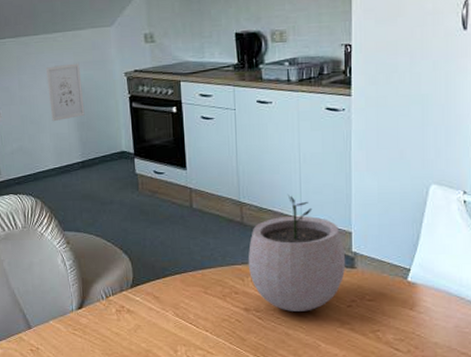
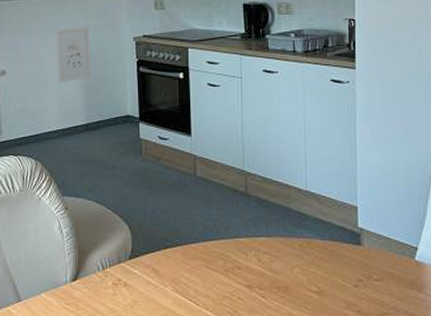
plant pot: present [248,194,346,311] -> none [251,165,352,291]

